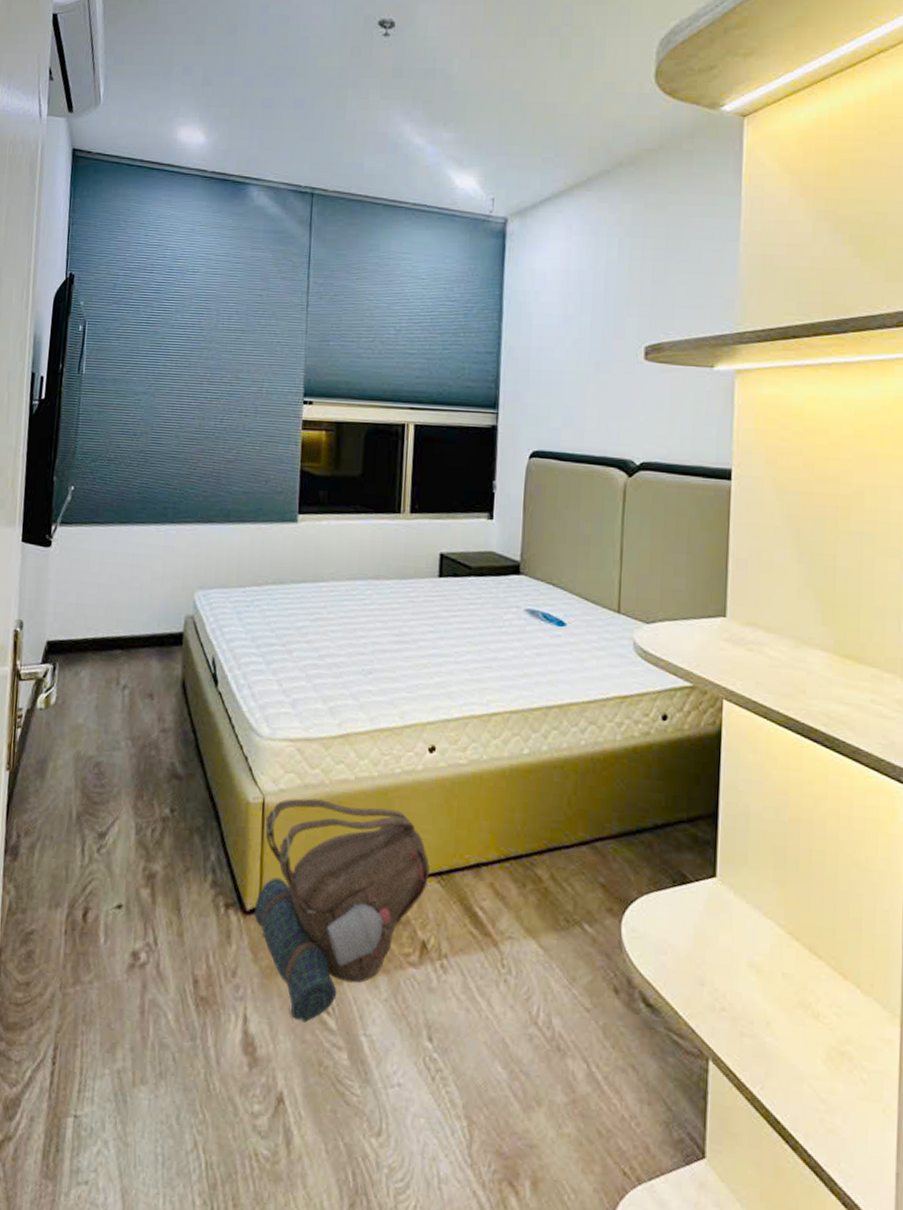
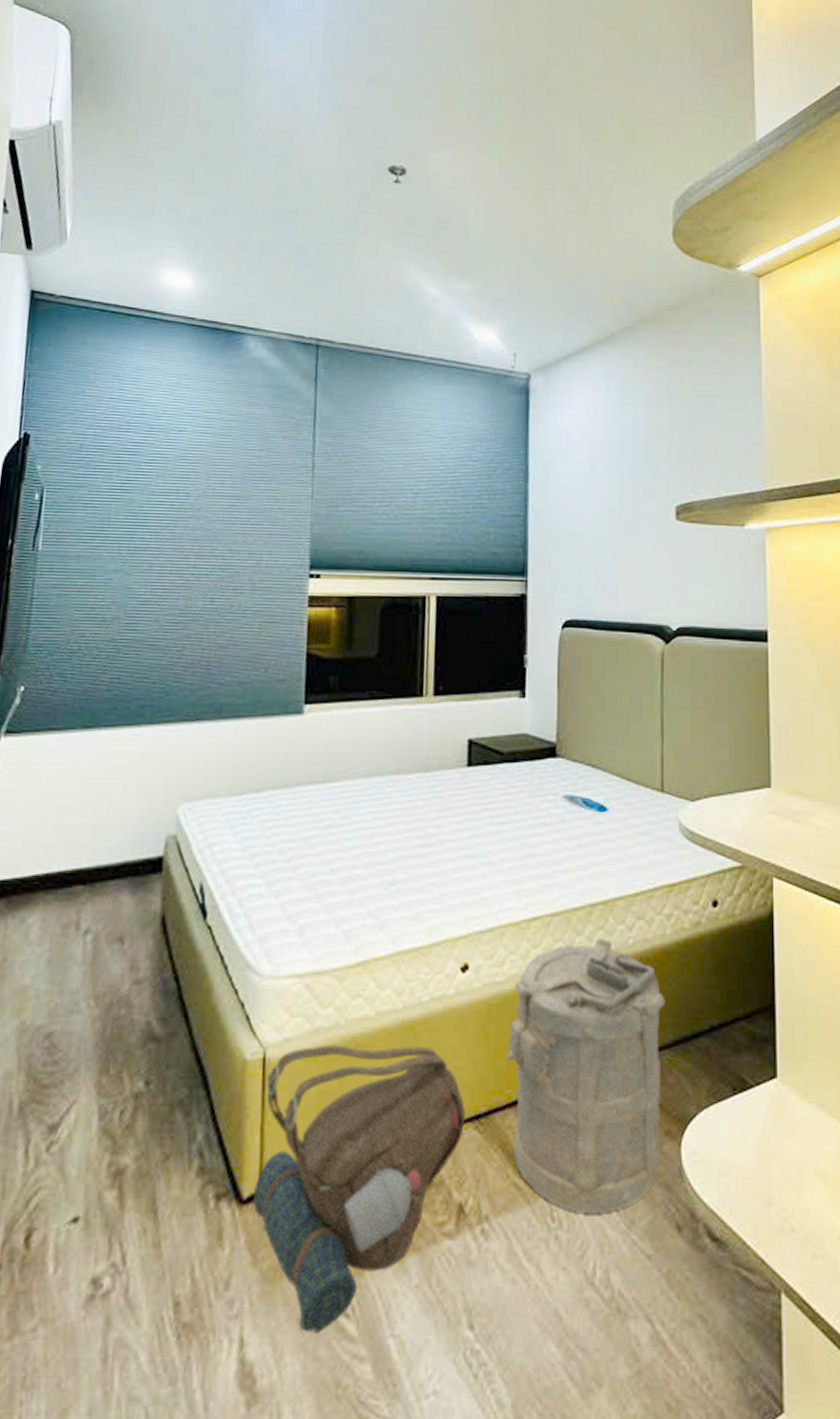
laundry hamper: none [466,736,613,968] -> present [505,937,666,1214]

